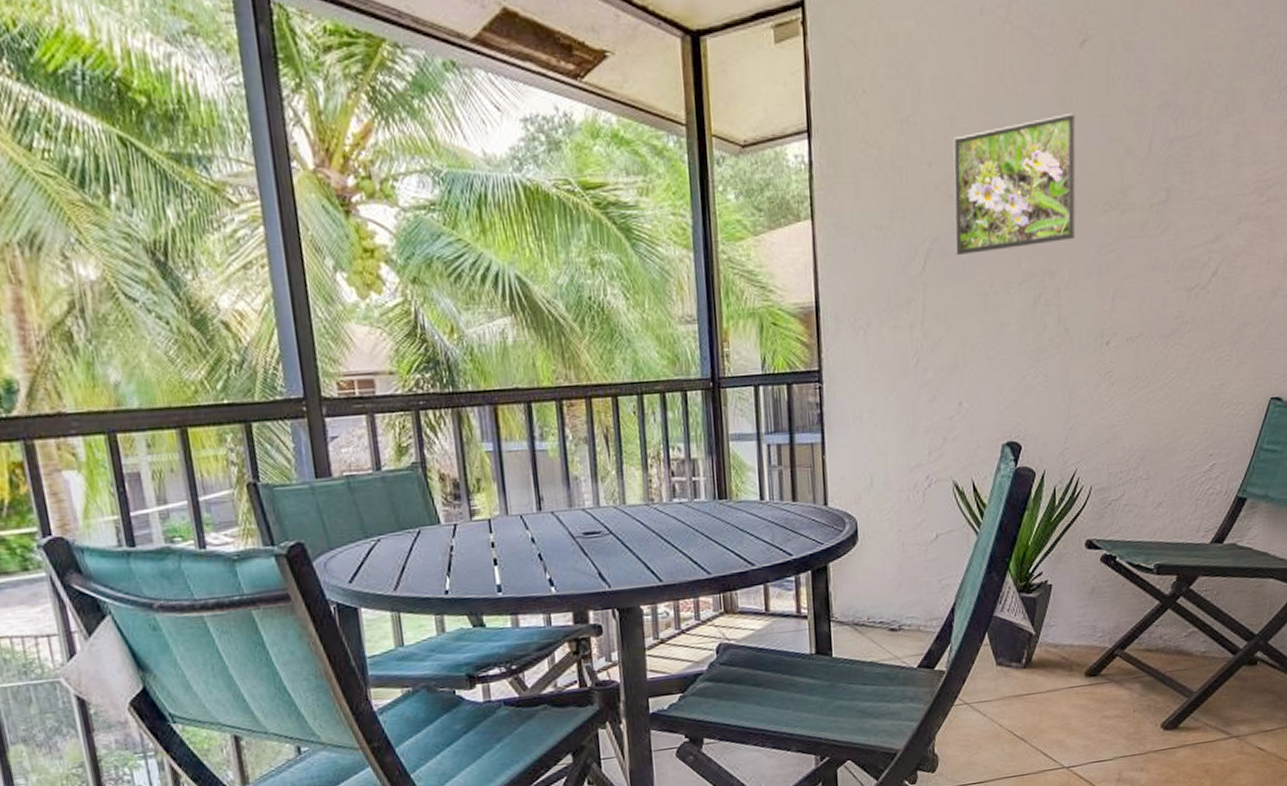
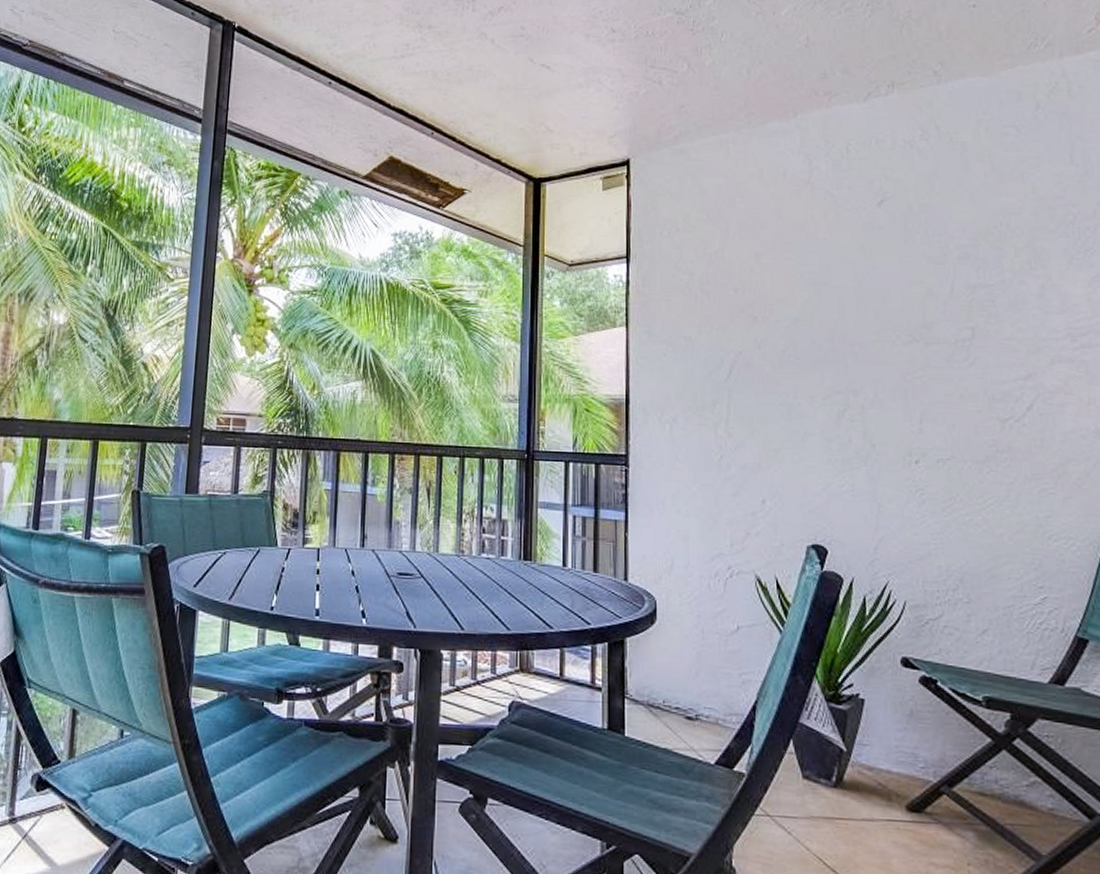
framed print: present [953,112,1076,255] -> none [758,257,879,368]

